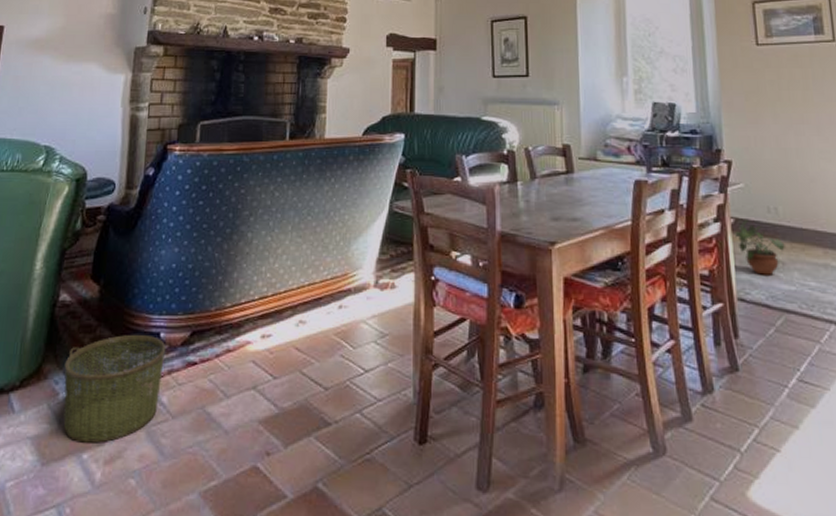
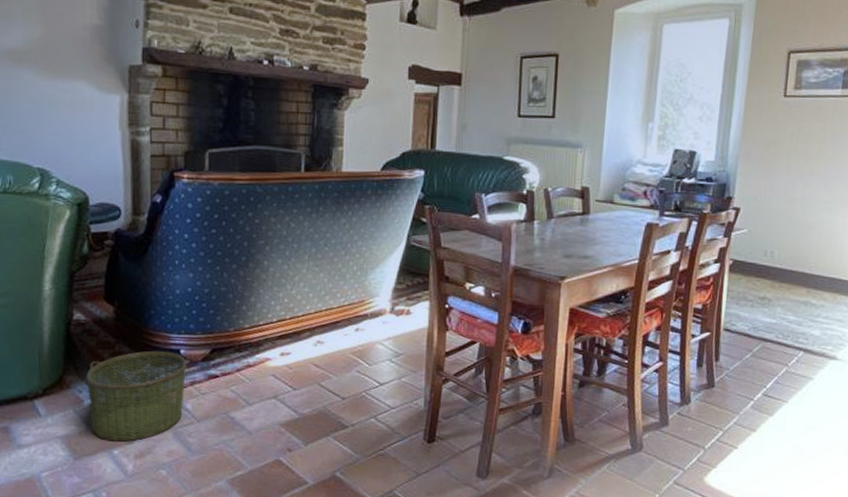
potted plant: present [734,220,785,275] -> none [730,262,774,310]

